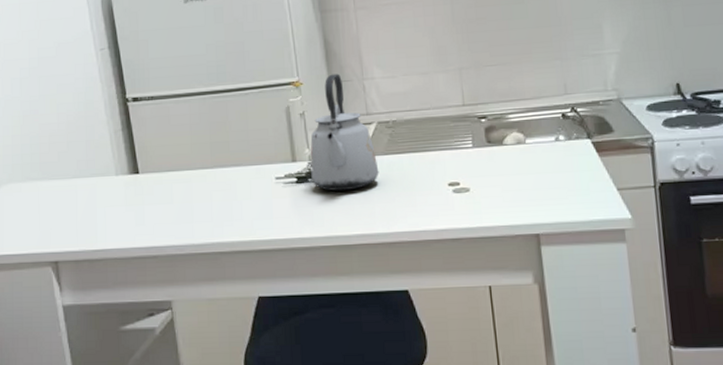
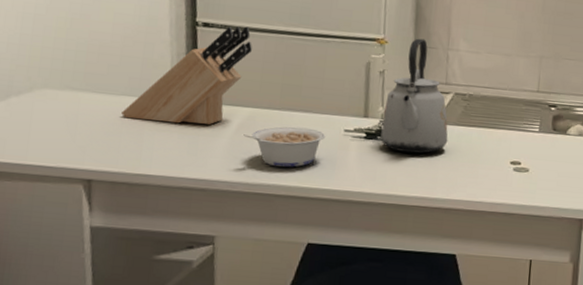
knife block: none [75,94,178,199] -> present [121,26,252,125]
legume: none [183,181,259,225] -> present [243,127,326,168]

